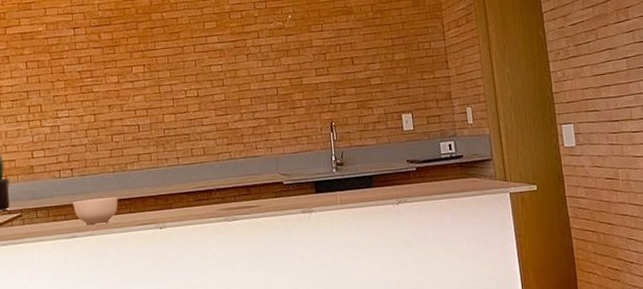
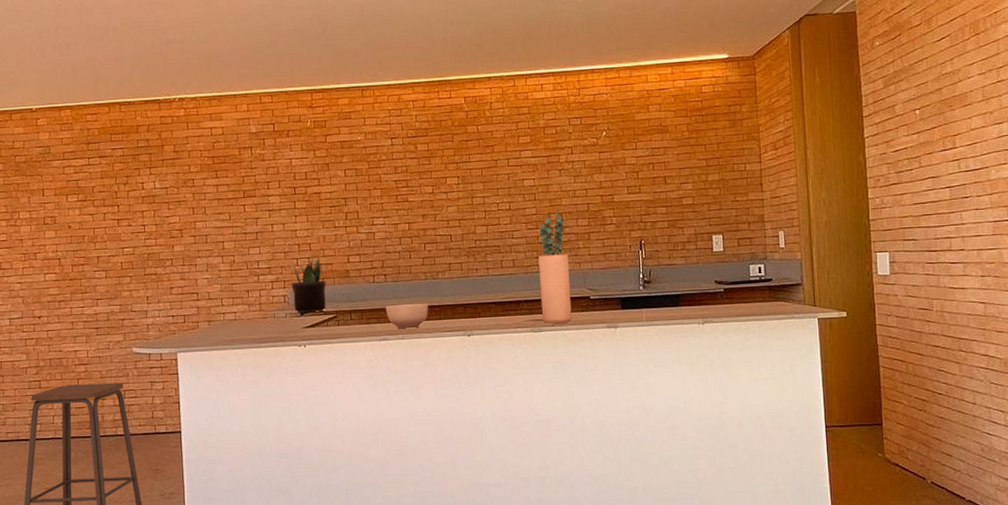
vase: none [228,92,266,212] -> present [538,207,572,324]

